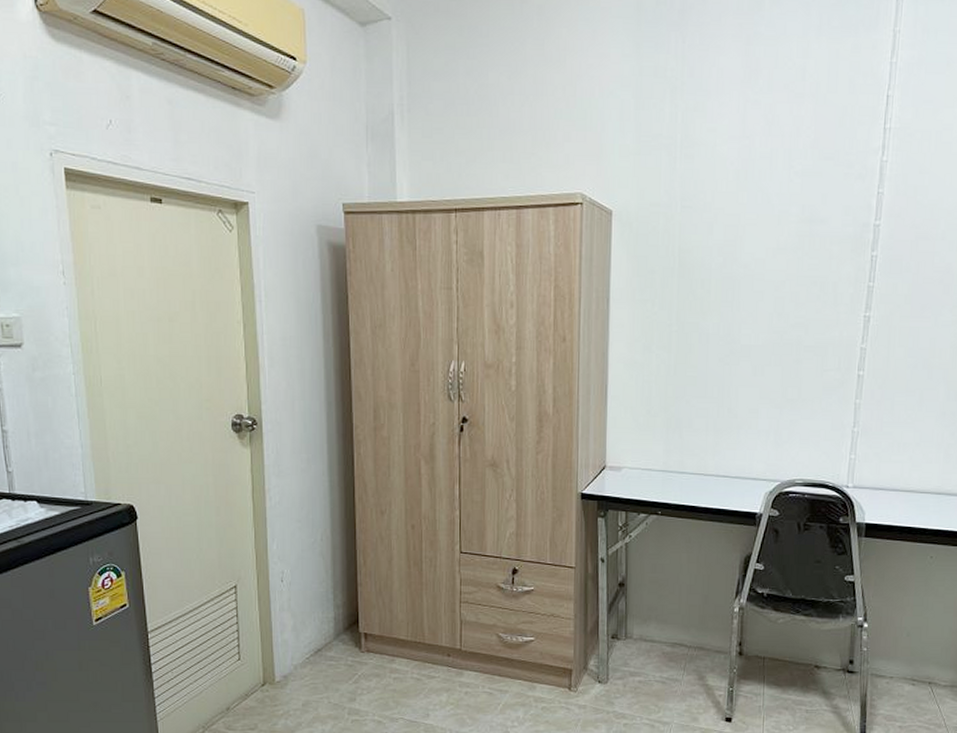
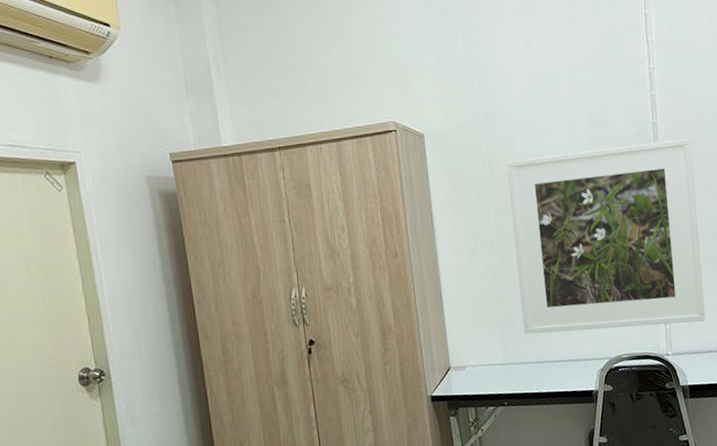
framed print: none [691,246,917,455] -> present [506,138,706,335]

